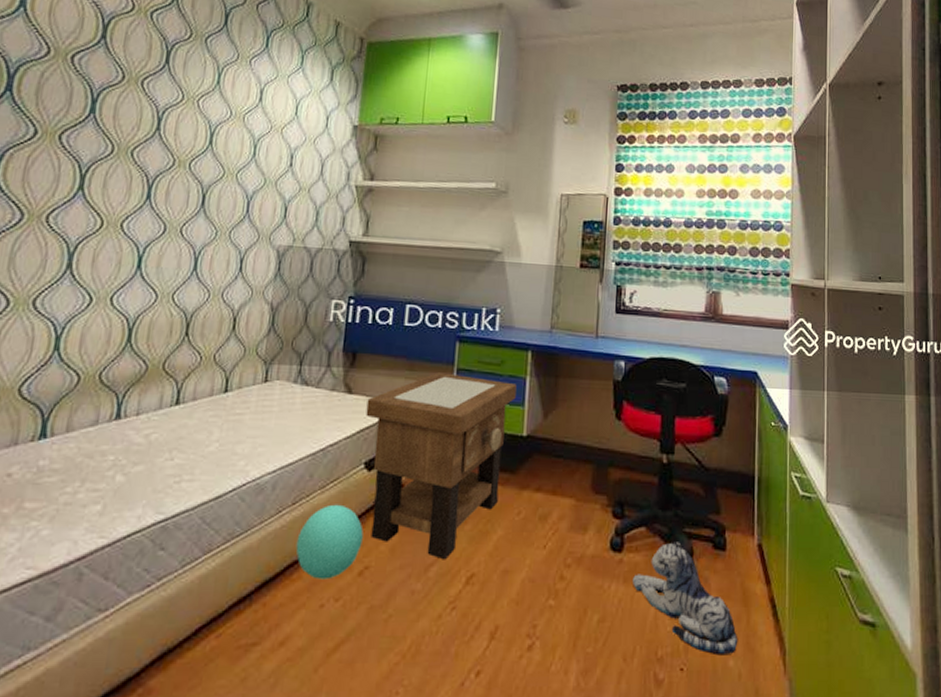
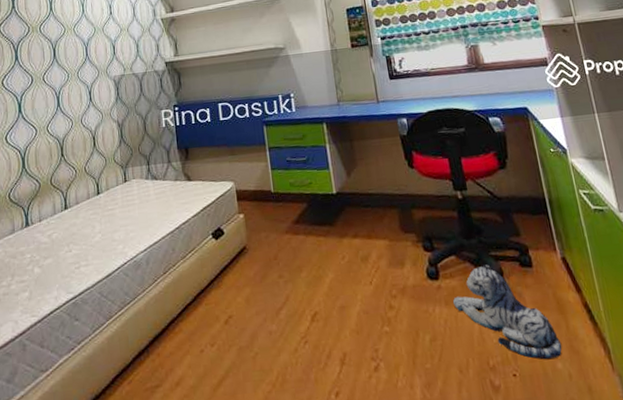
ball: present [295,504,364,580] -> none [172,269,223,330]
side table: present [366,372,517,559] -> none [203,152,324,303]

